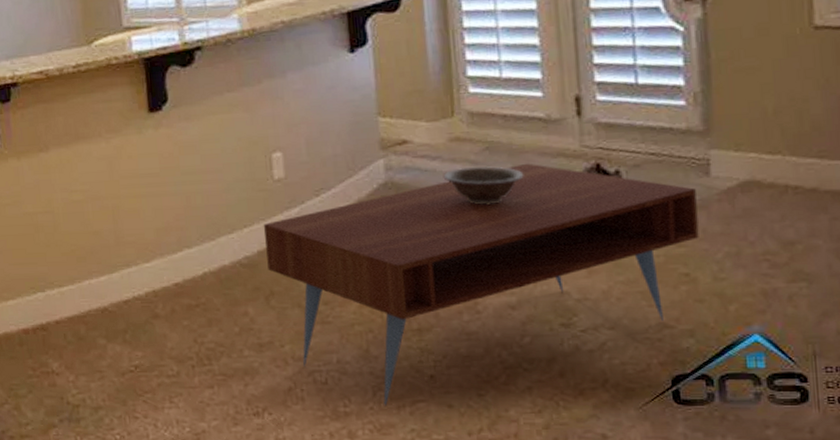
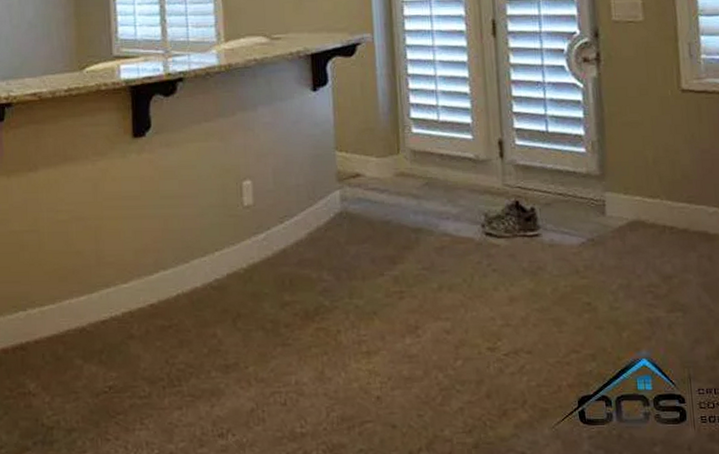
coffee table: present [263,163,699,406] -> none [232,198,598,427]
decorative bowl: present [443,166,524,205] -> none [390,200,457,235]

